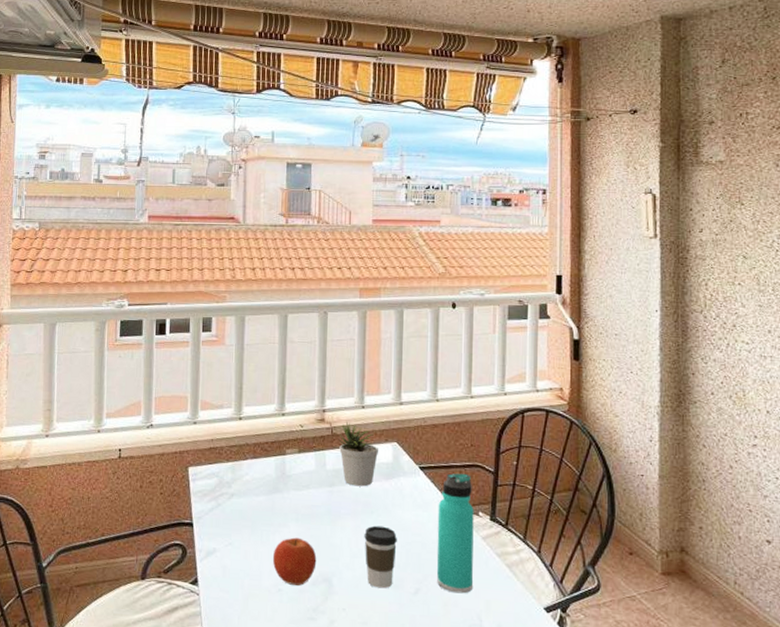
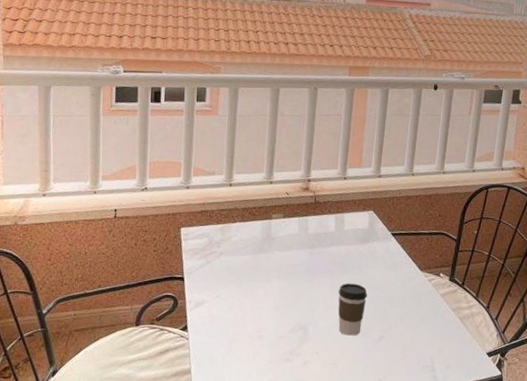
fruit: present [272,537,317,586] -> none [255,291,295,333]
potted plant: present [338,421,379,487] -> none [321,190,357,249]
thermos bottle: present [437,473,474,594] -> none [399,239,437,341]

